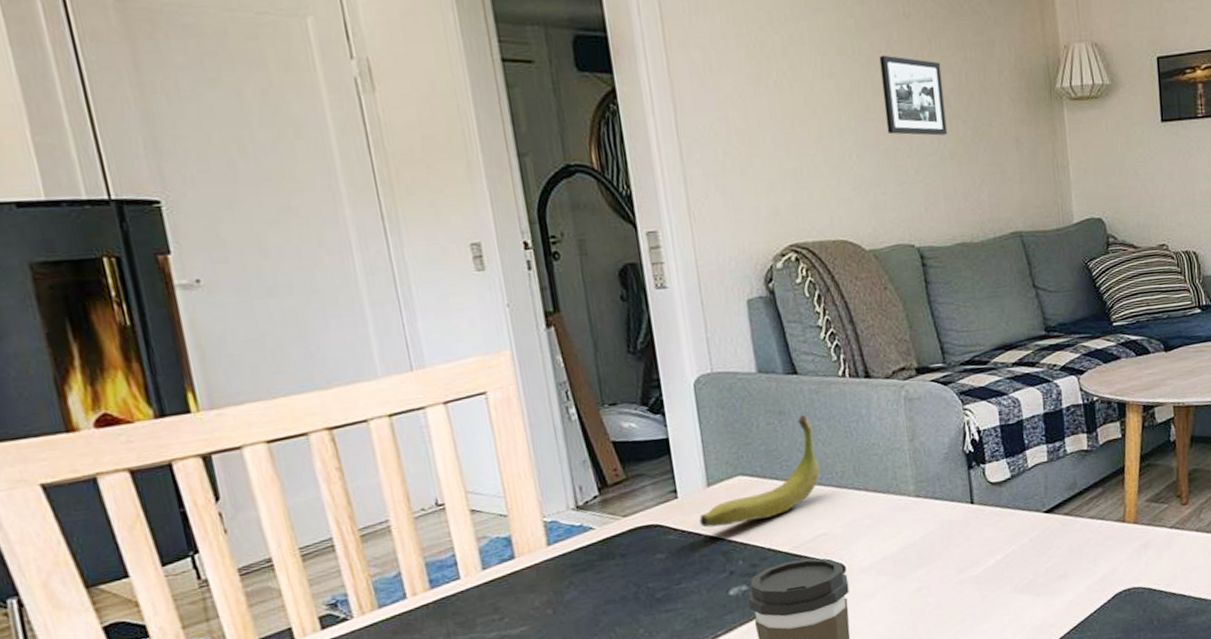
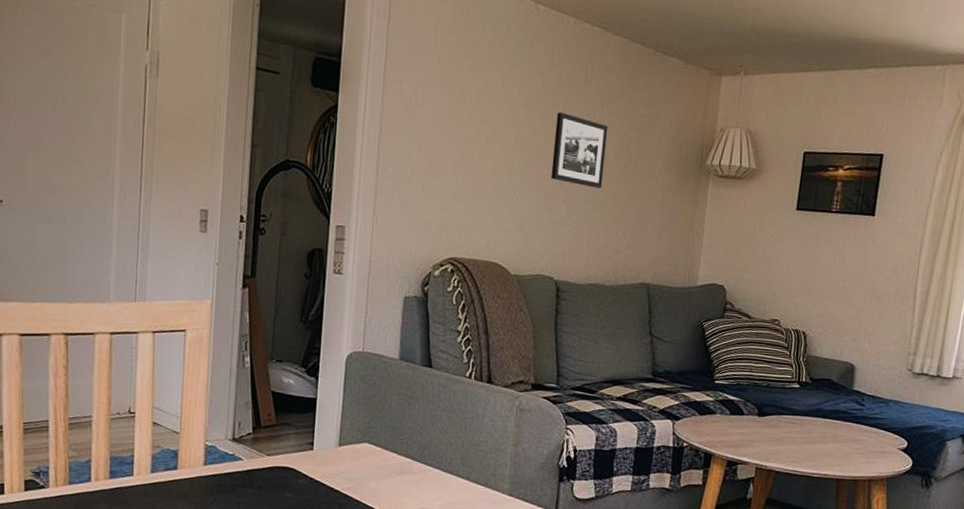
banana: present [699,414,820,528] -> none [326,402,434,484]

